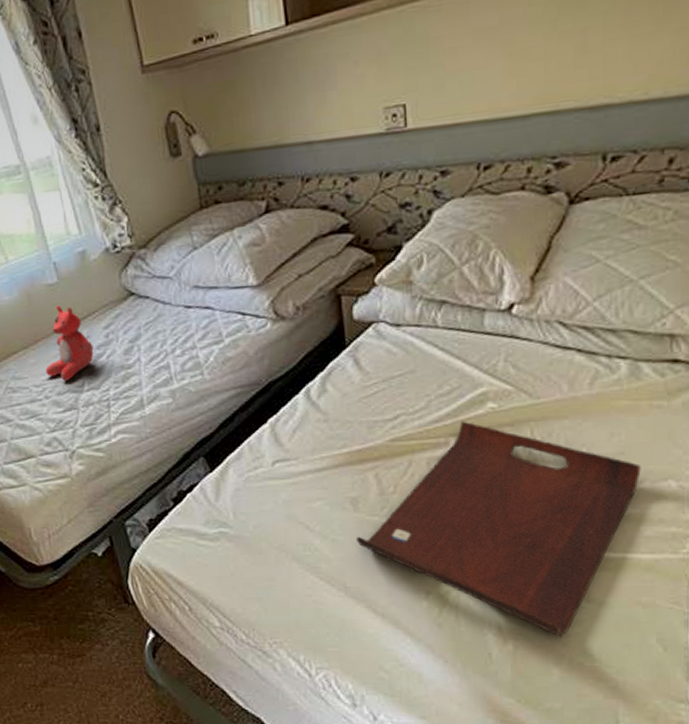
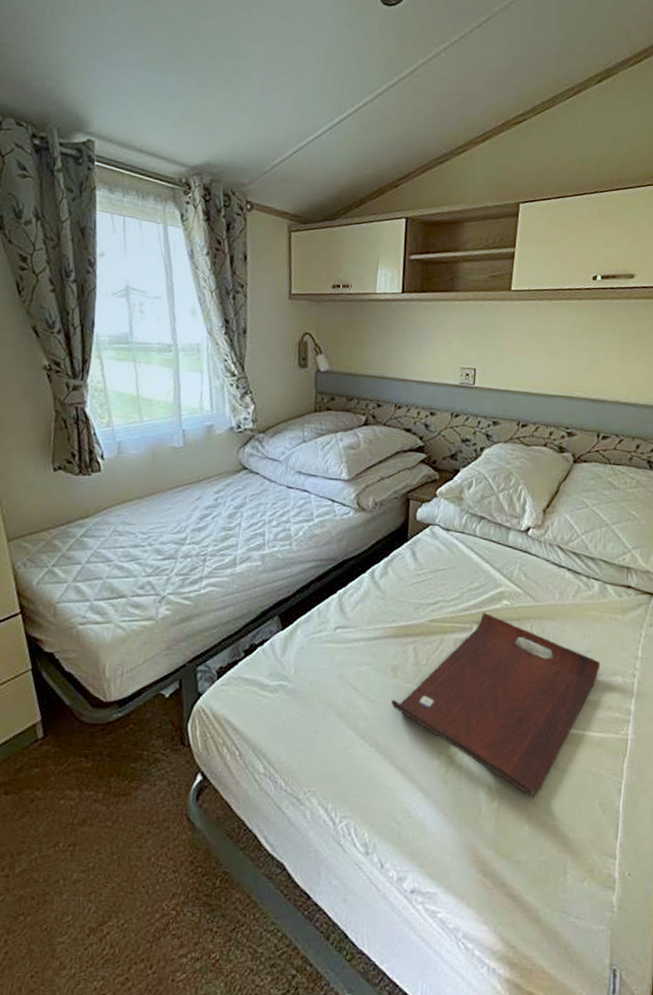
stuffed bear: present [45,305,94,381] -> none [154,466,203,533]

